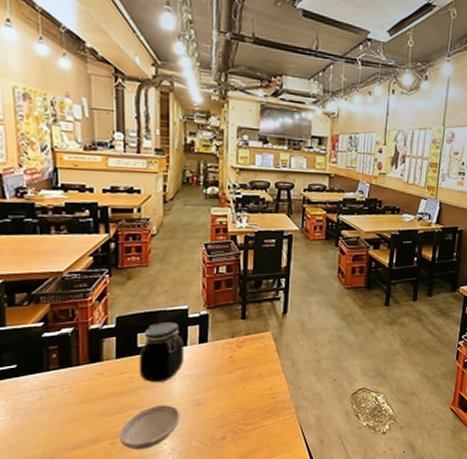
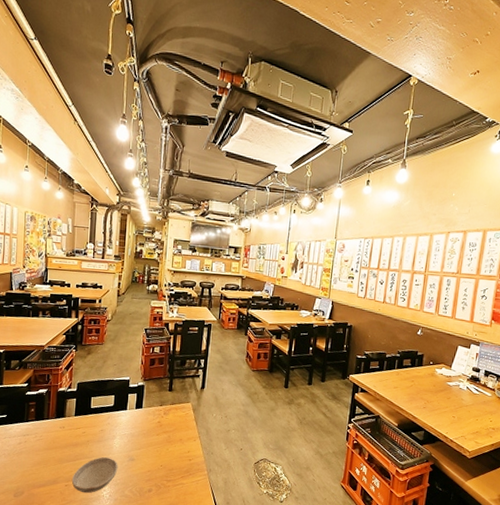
jar: present [138,321,183,383] -> none [90,389,124,439]

